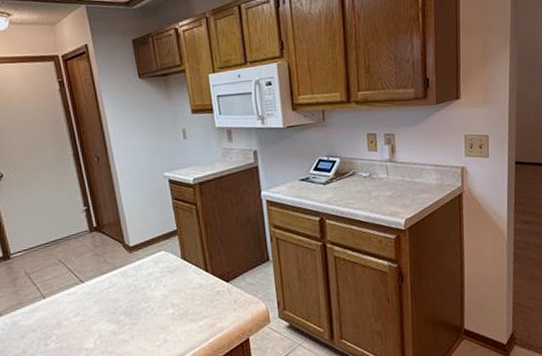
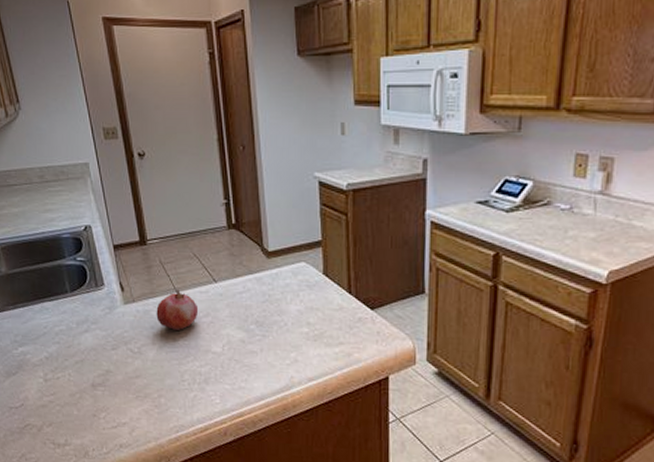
fruit: none [25,295,68,335] -> present [156,289,199,330]

